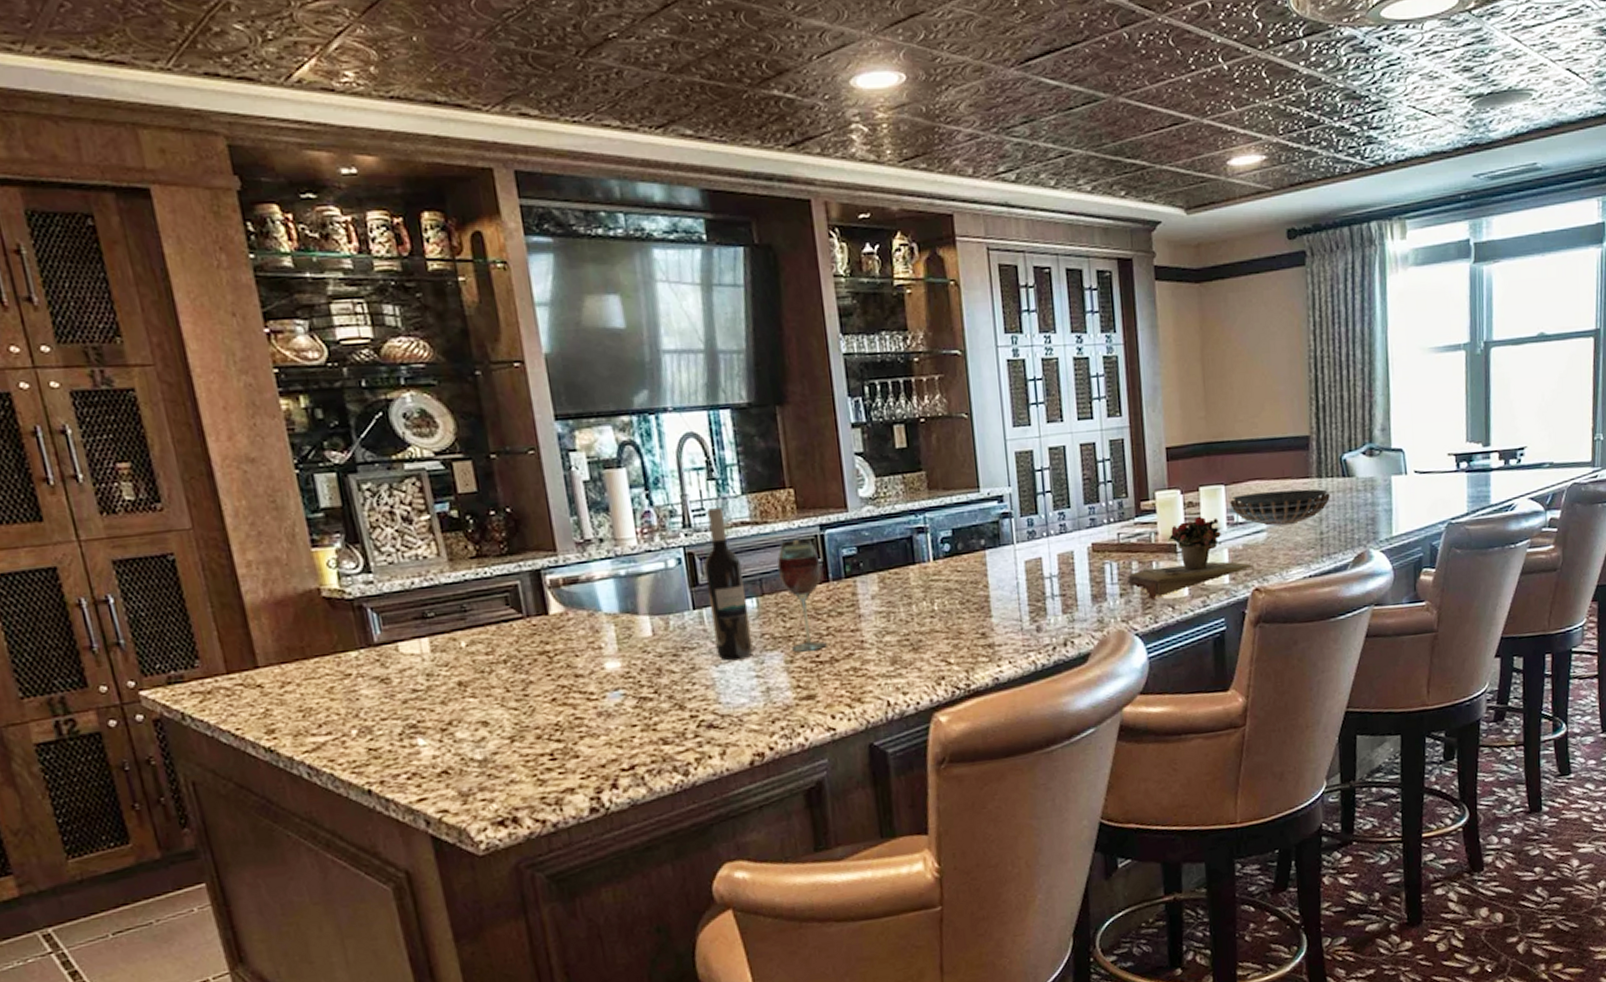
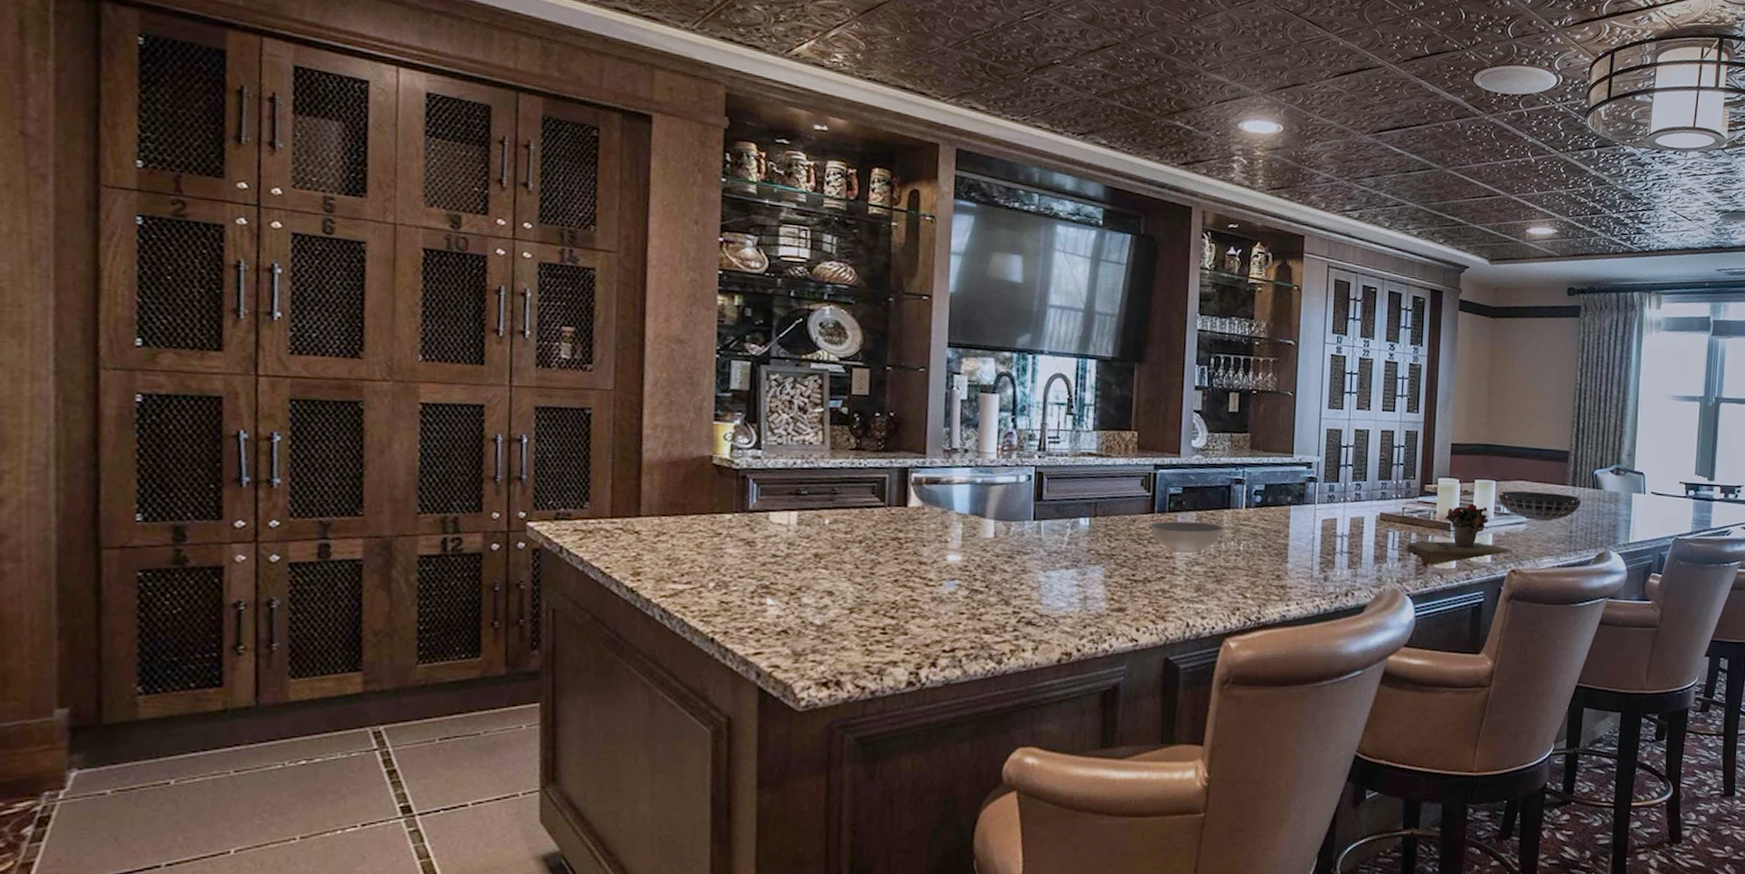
wine bottle: present [704,508,753,660] -> none [1047,438,1082,568]
wineglass: present [777,539,827,653] -> none [1112,474,1150,570]
bowl: none [828,583,912,624] -> present [1151,521,1223,553]

